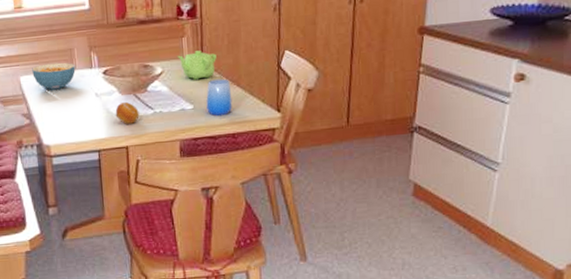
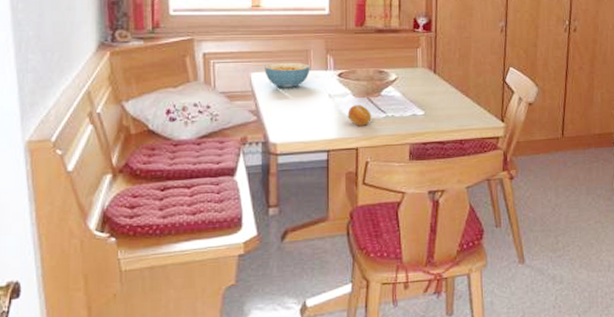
teapot: present [176,50,217,81] -> none [410,61,448,89]
cup: present [206,79,233,116] -> none [437,88,461,123]

